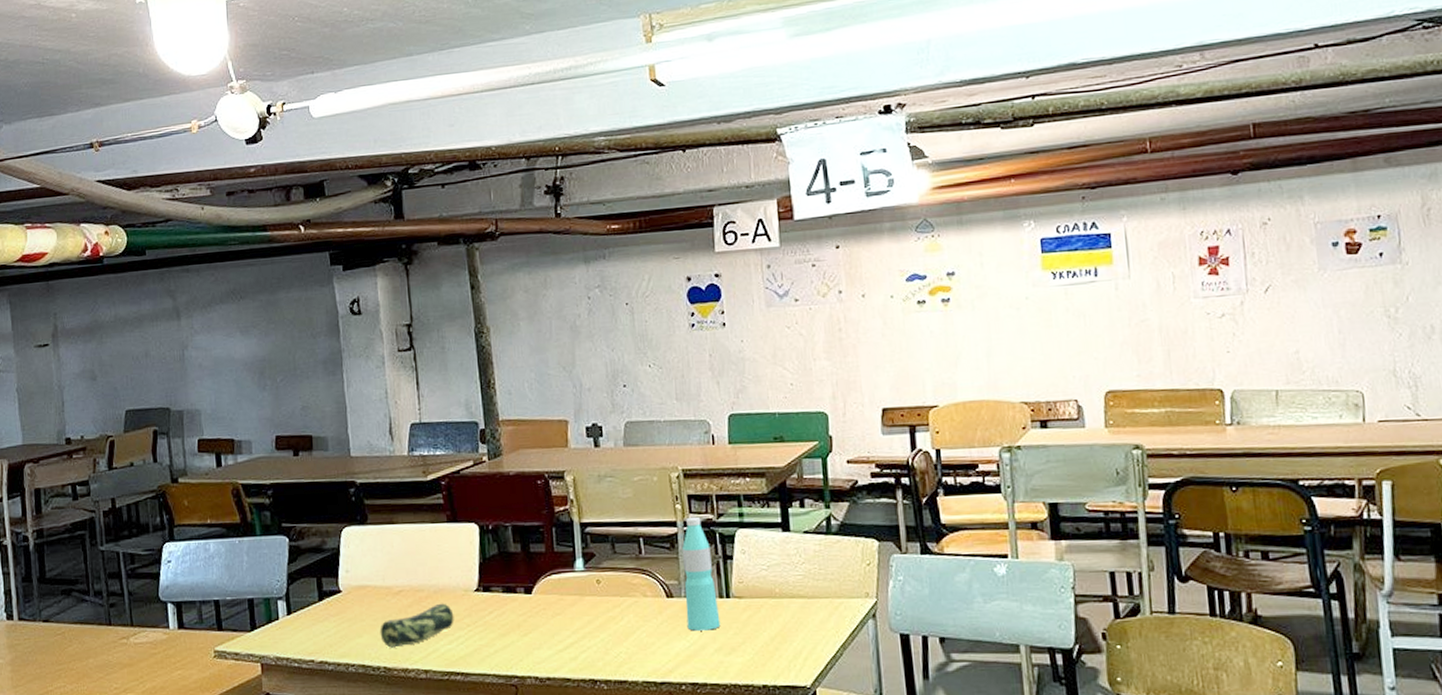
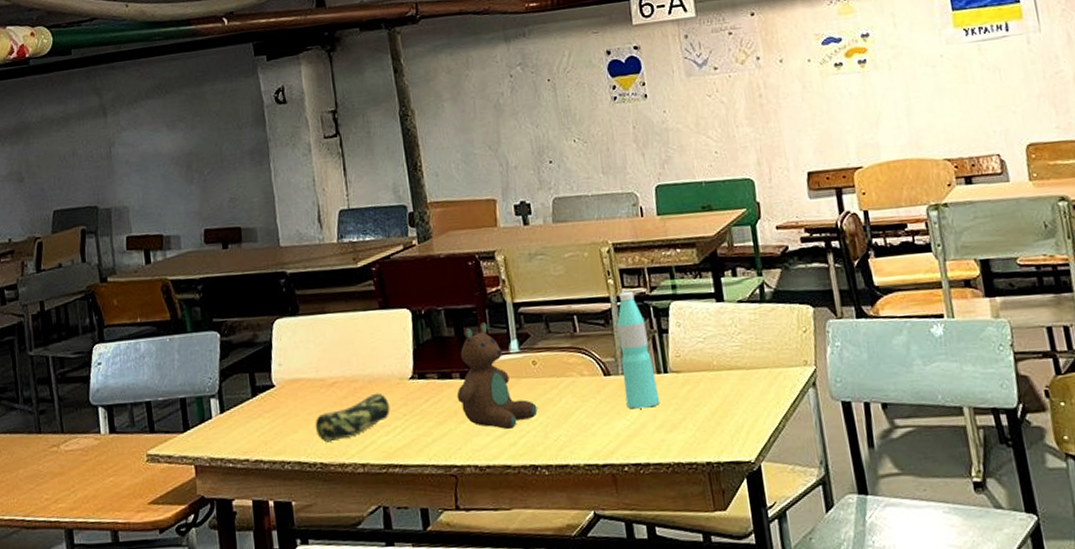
stuffed toy: none [520,540,599,645] -> present [456,322,538,430]

